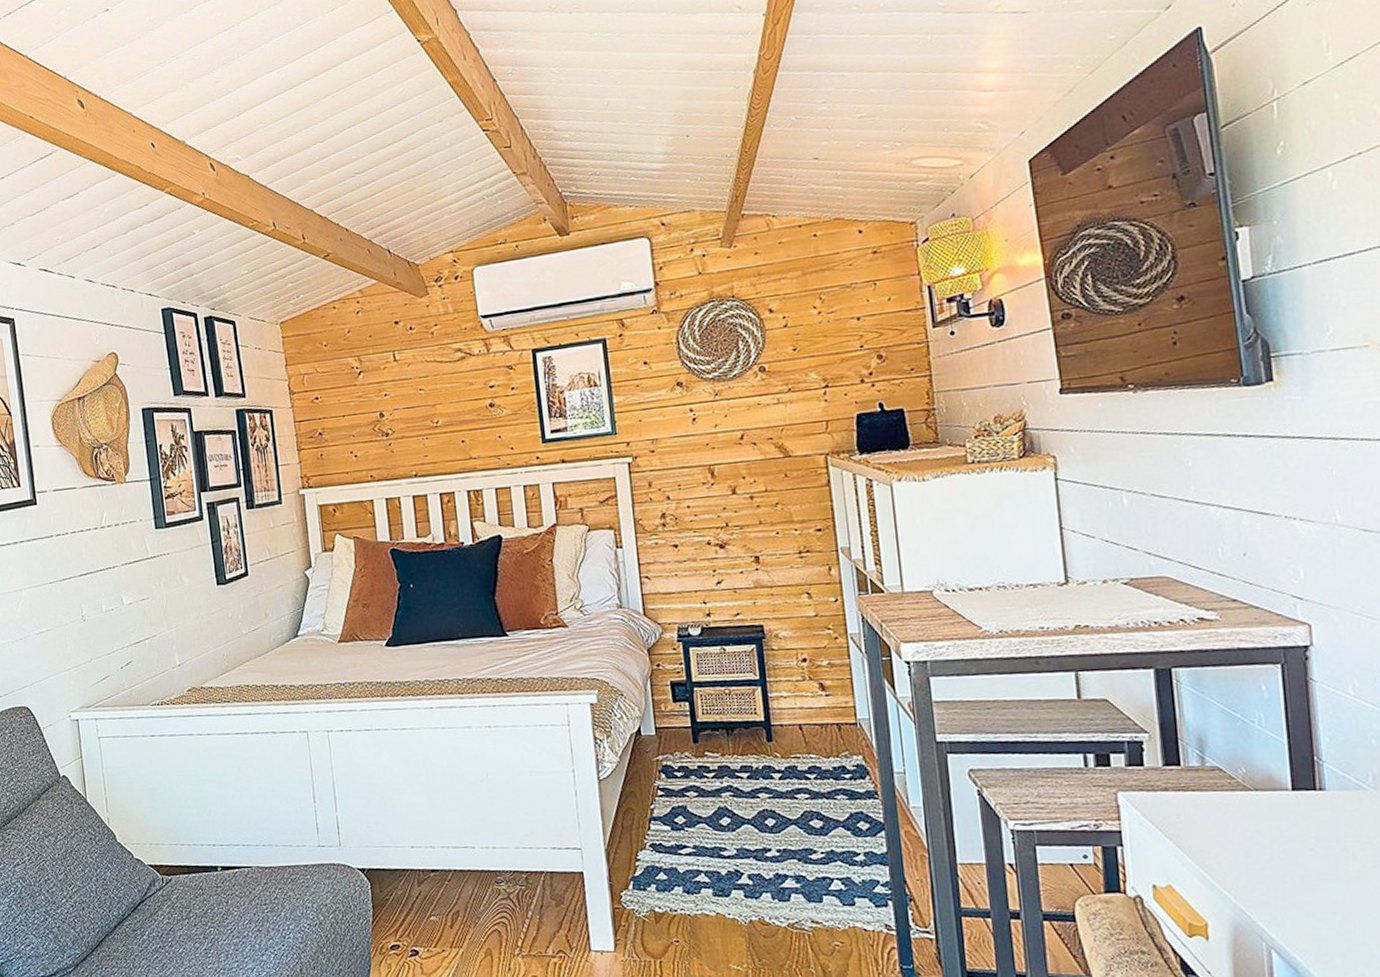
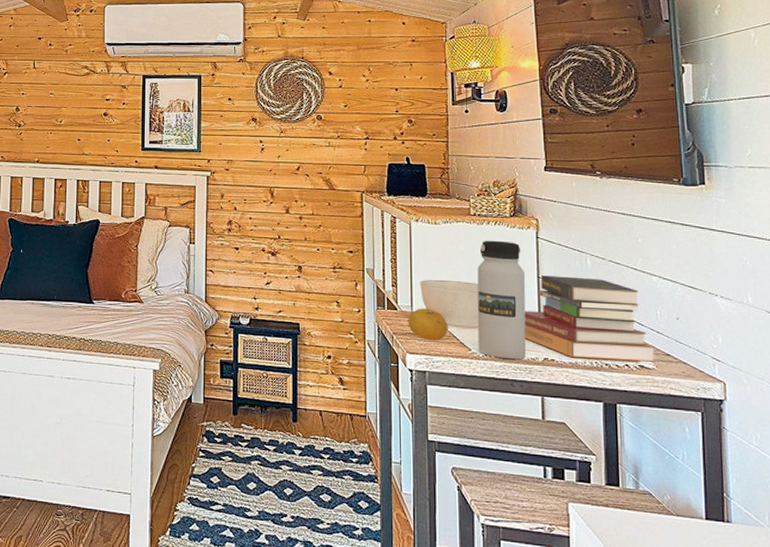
fruit: none [898,585,951,624] -> present [408,308,448,341]
bowl: none [909,546,989,604] -> present [419,279,479,329]
water bottle: none [981,489,1052,633] -> present [477,240,527,360]
books: none [1046,519,1219,621] -> present [524,275,656,362]

